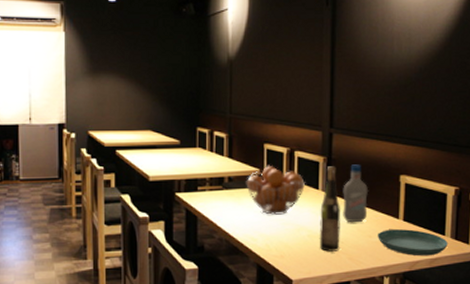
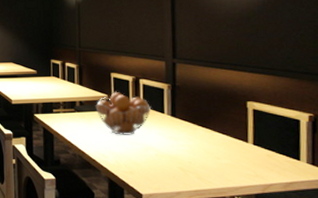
wine bottle: present [319,166,340,252] -> none [166,93,188,171]
bottle: present [343,164,369,223] -> none [188,91,215,145]
saucer: present [378,229,448,256] -> none [226,153,304,180]

